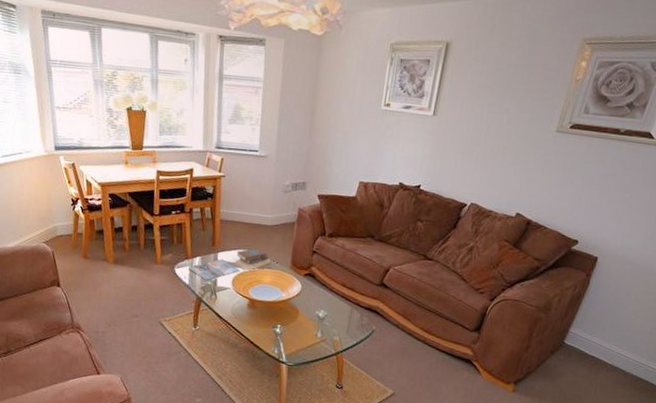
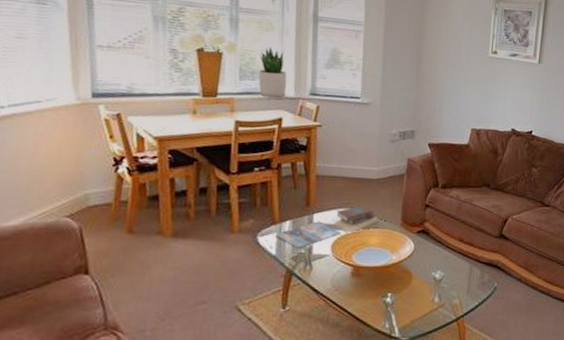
planter: none [174,104,197,151] -> present [258,47,287,98]

